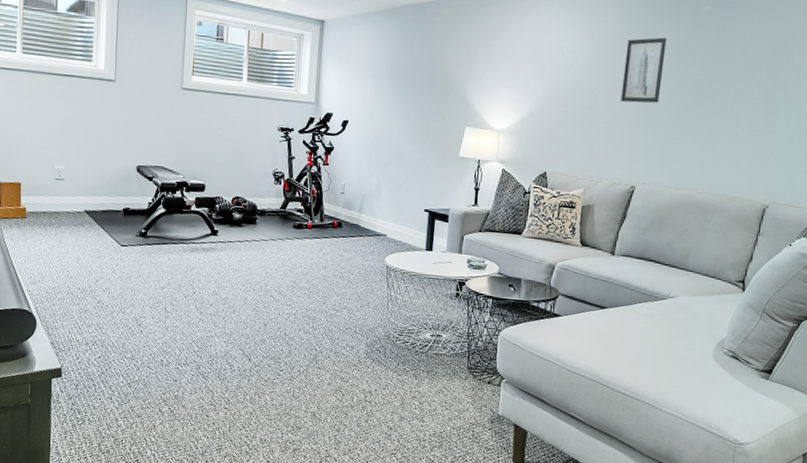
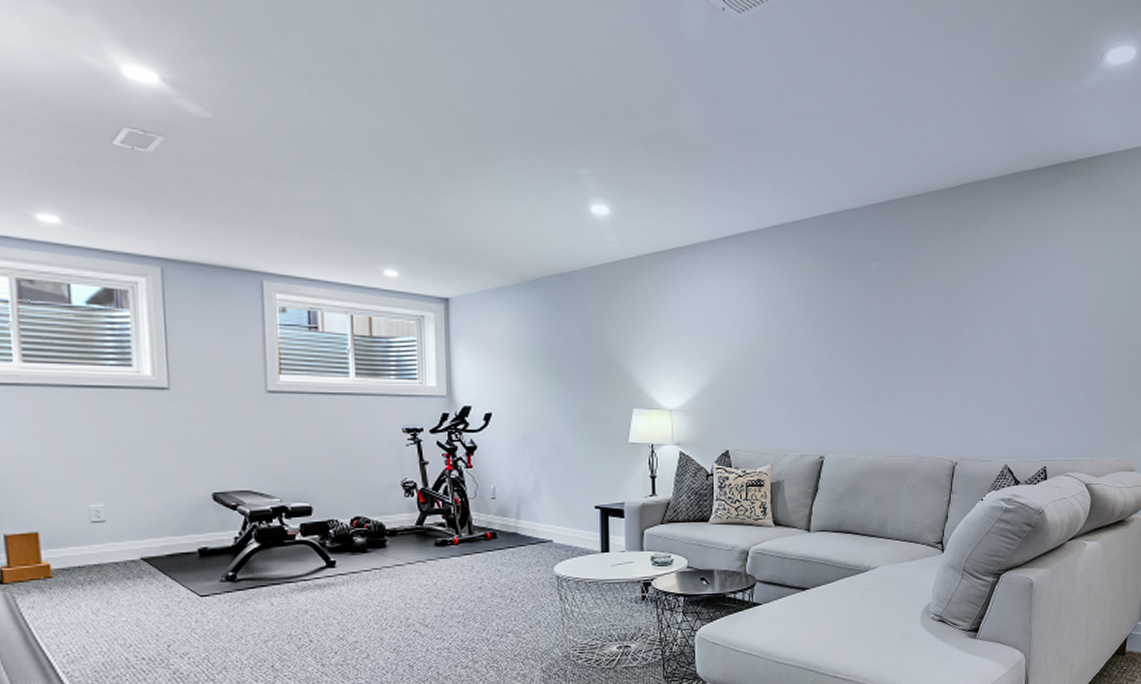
wall art: present [620,37,667,103] -> none [799,297,840,368]

